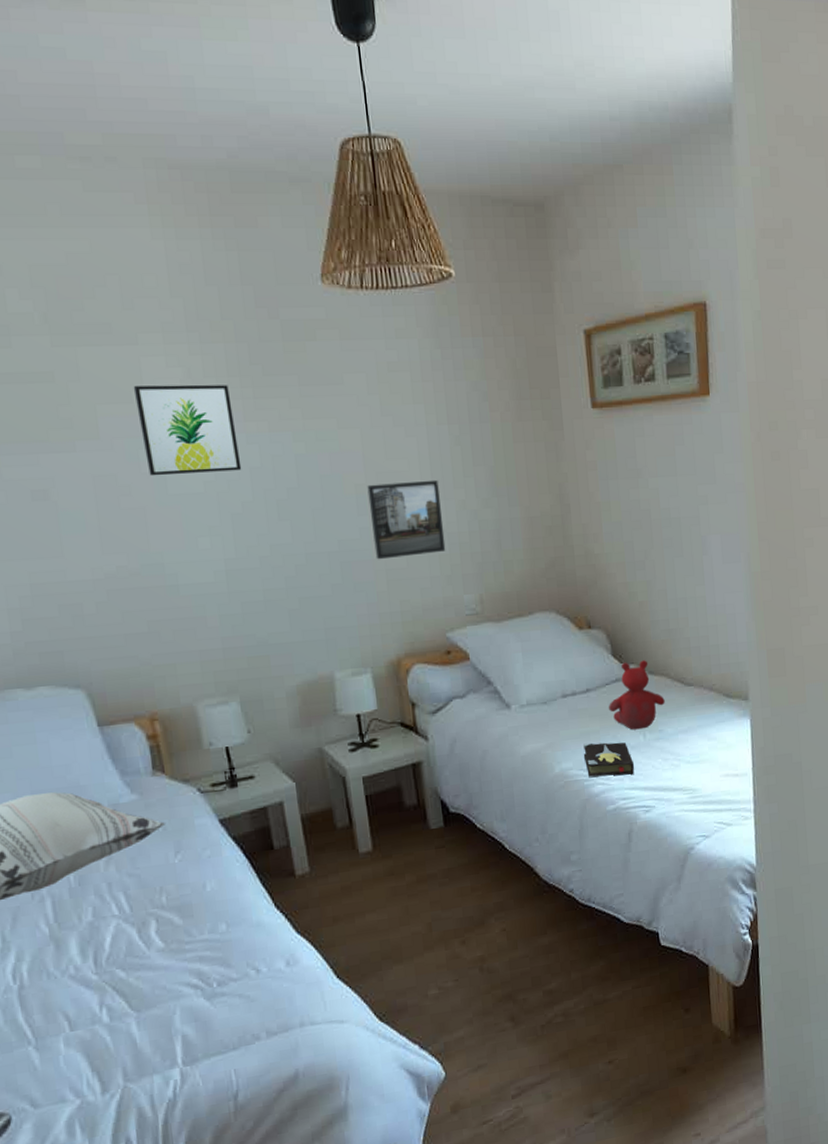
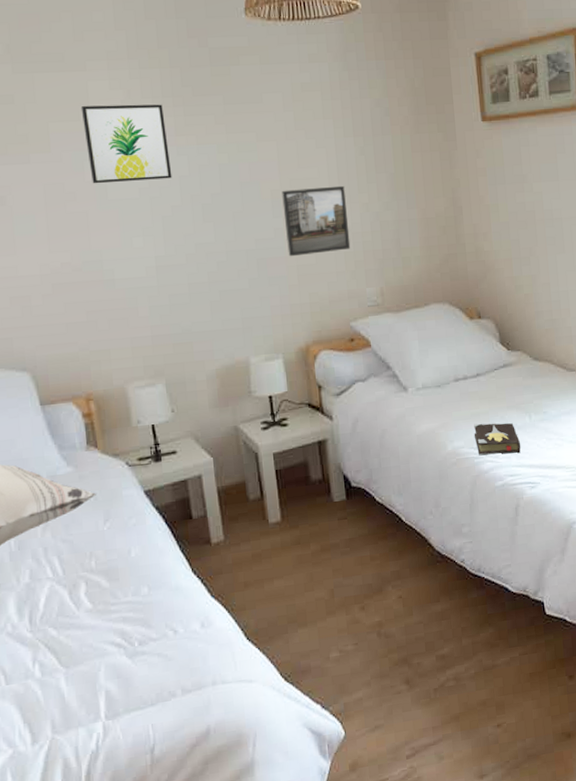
stuffed bear: present [609,660,665,730] -> none [497,347,549,412]

